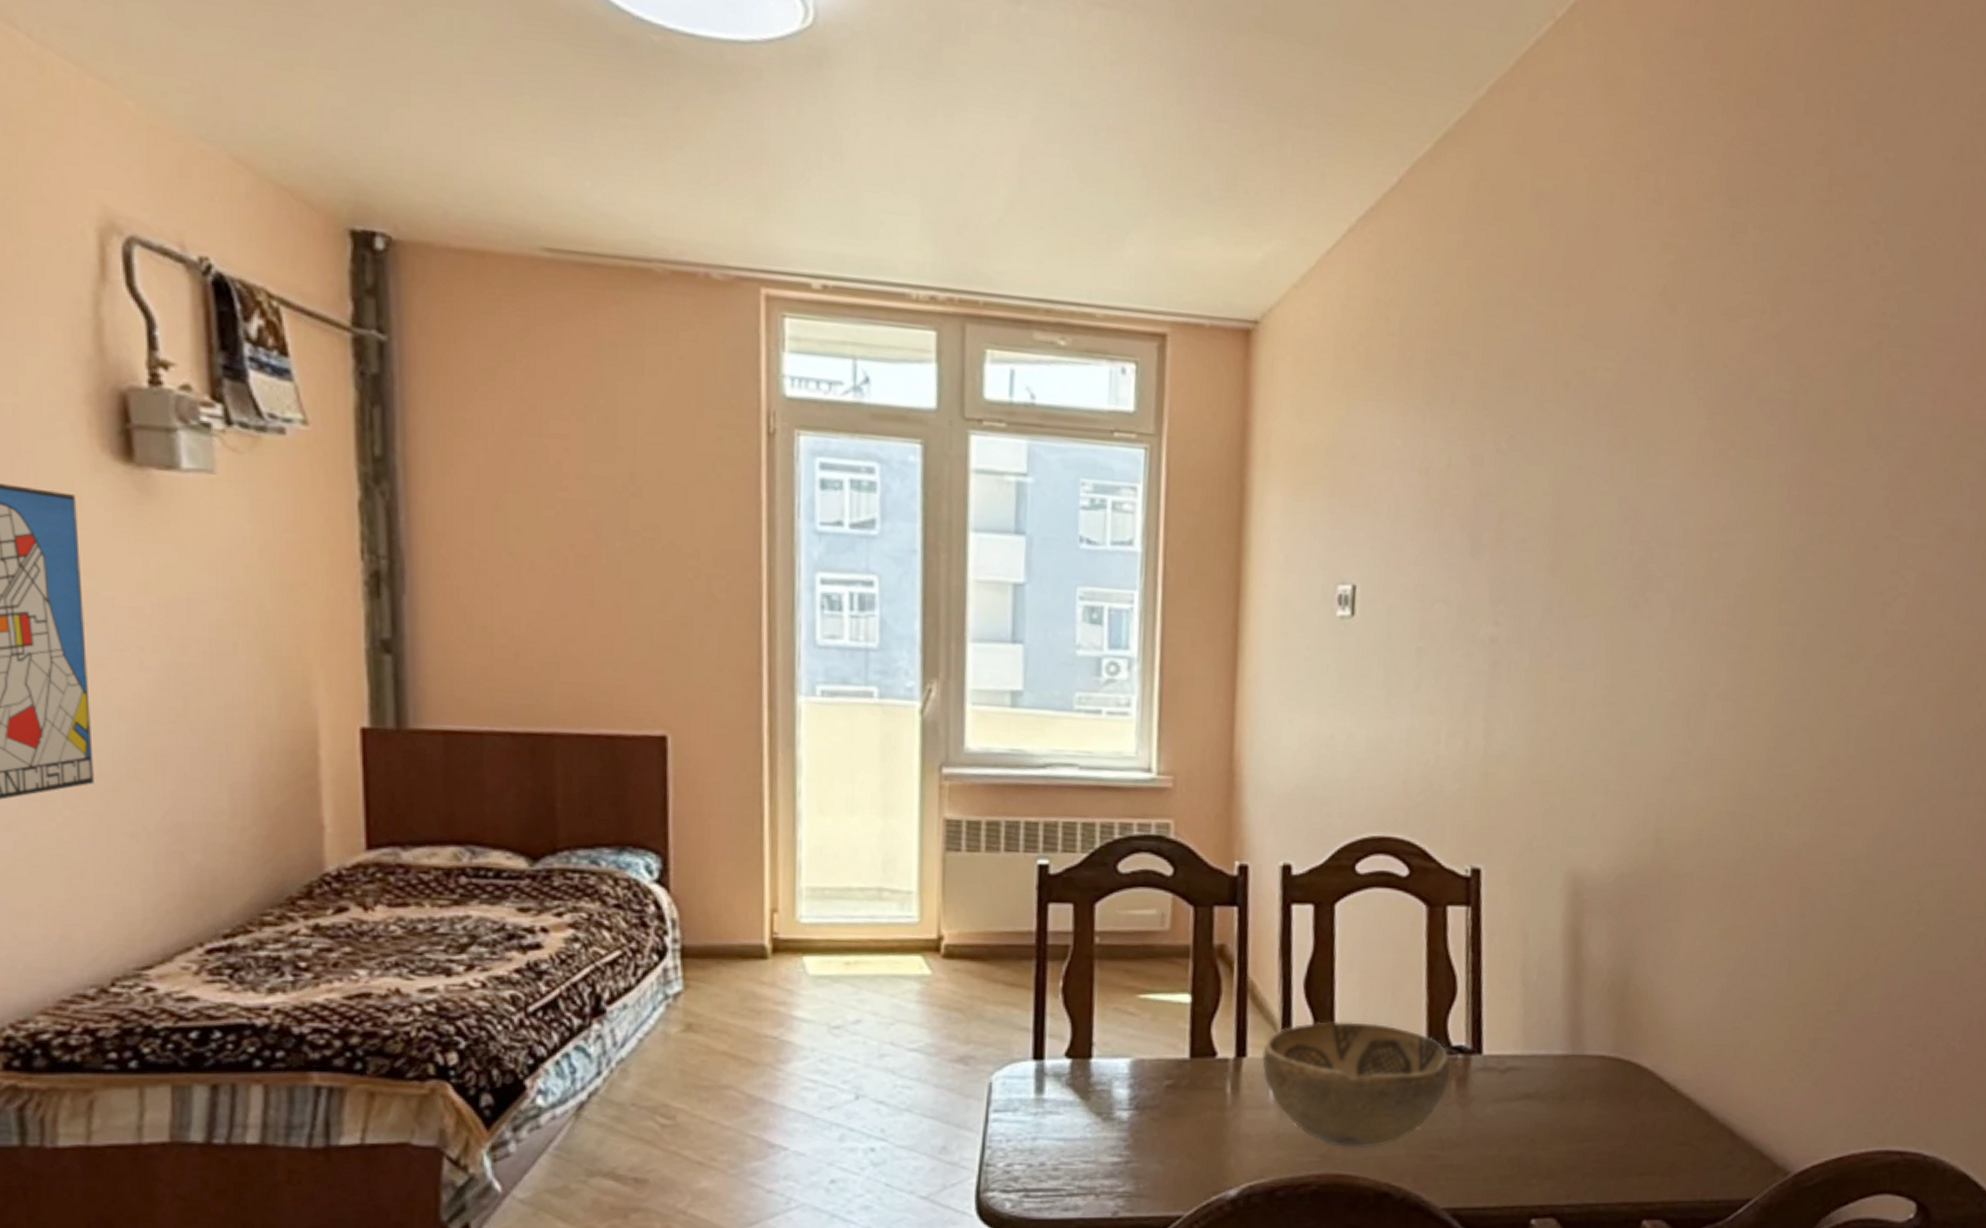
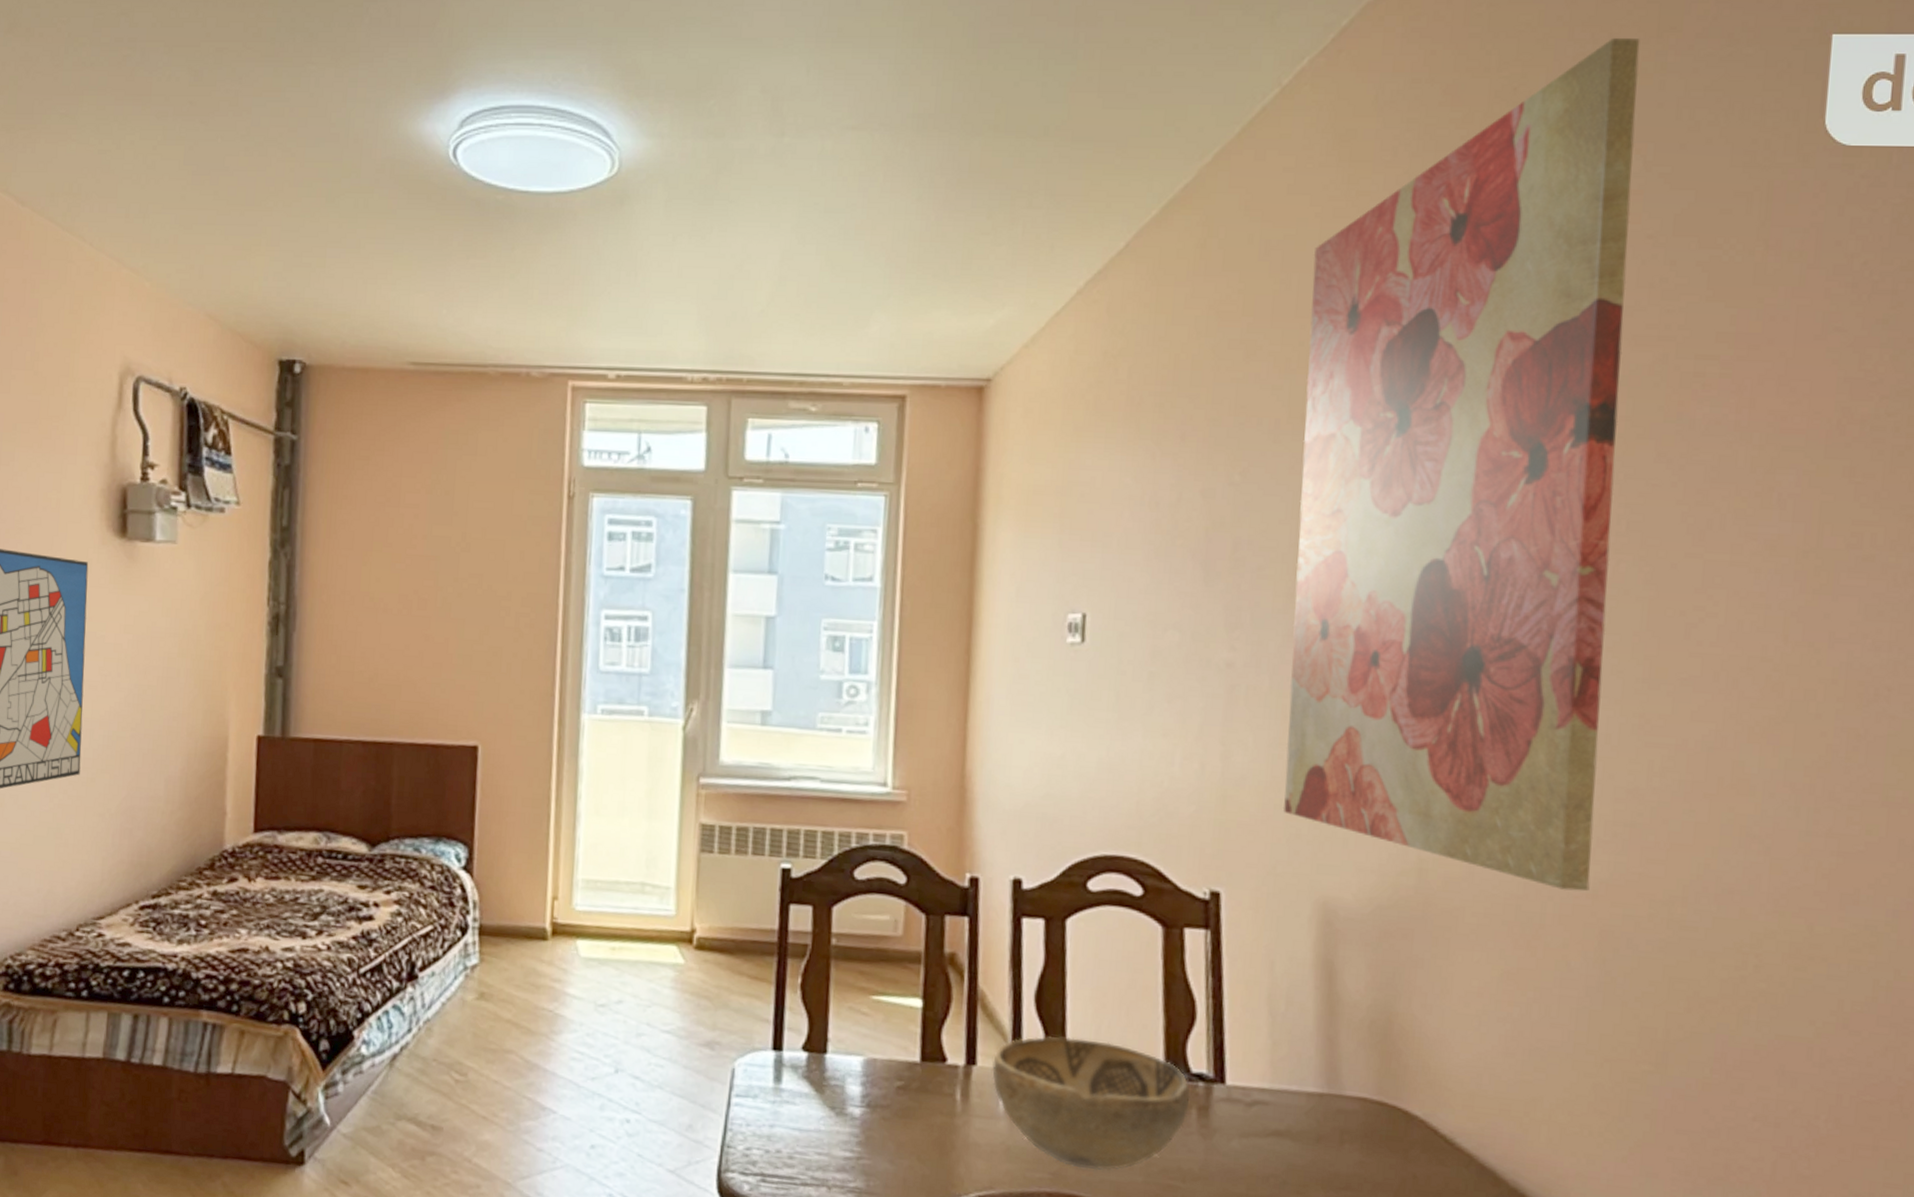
wall art: none [1539,11,1877,853] -> present [1282,37,1640,892]

